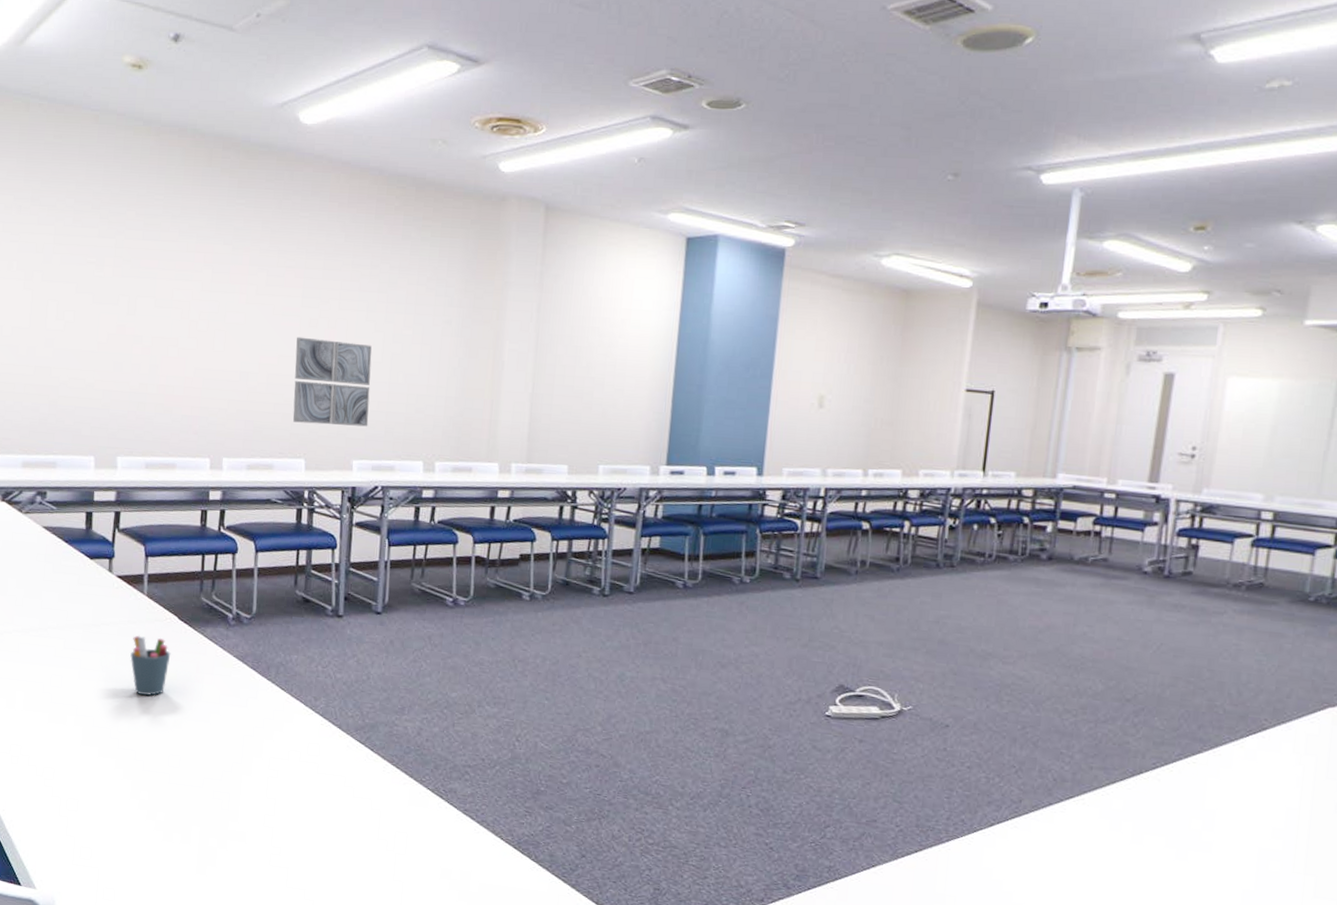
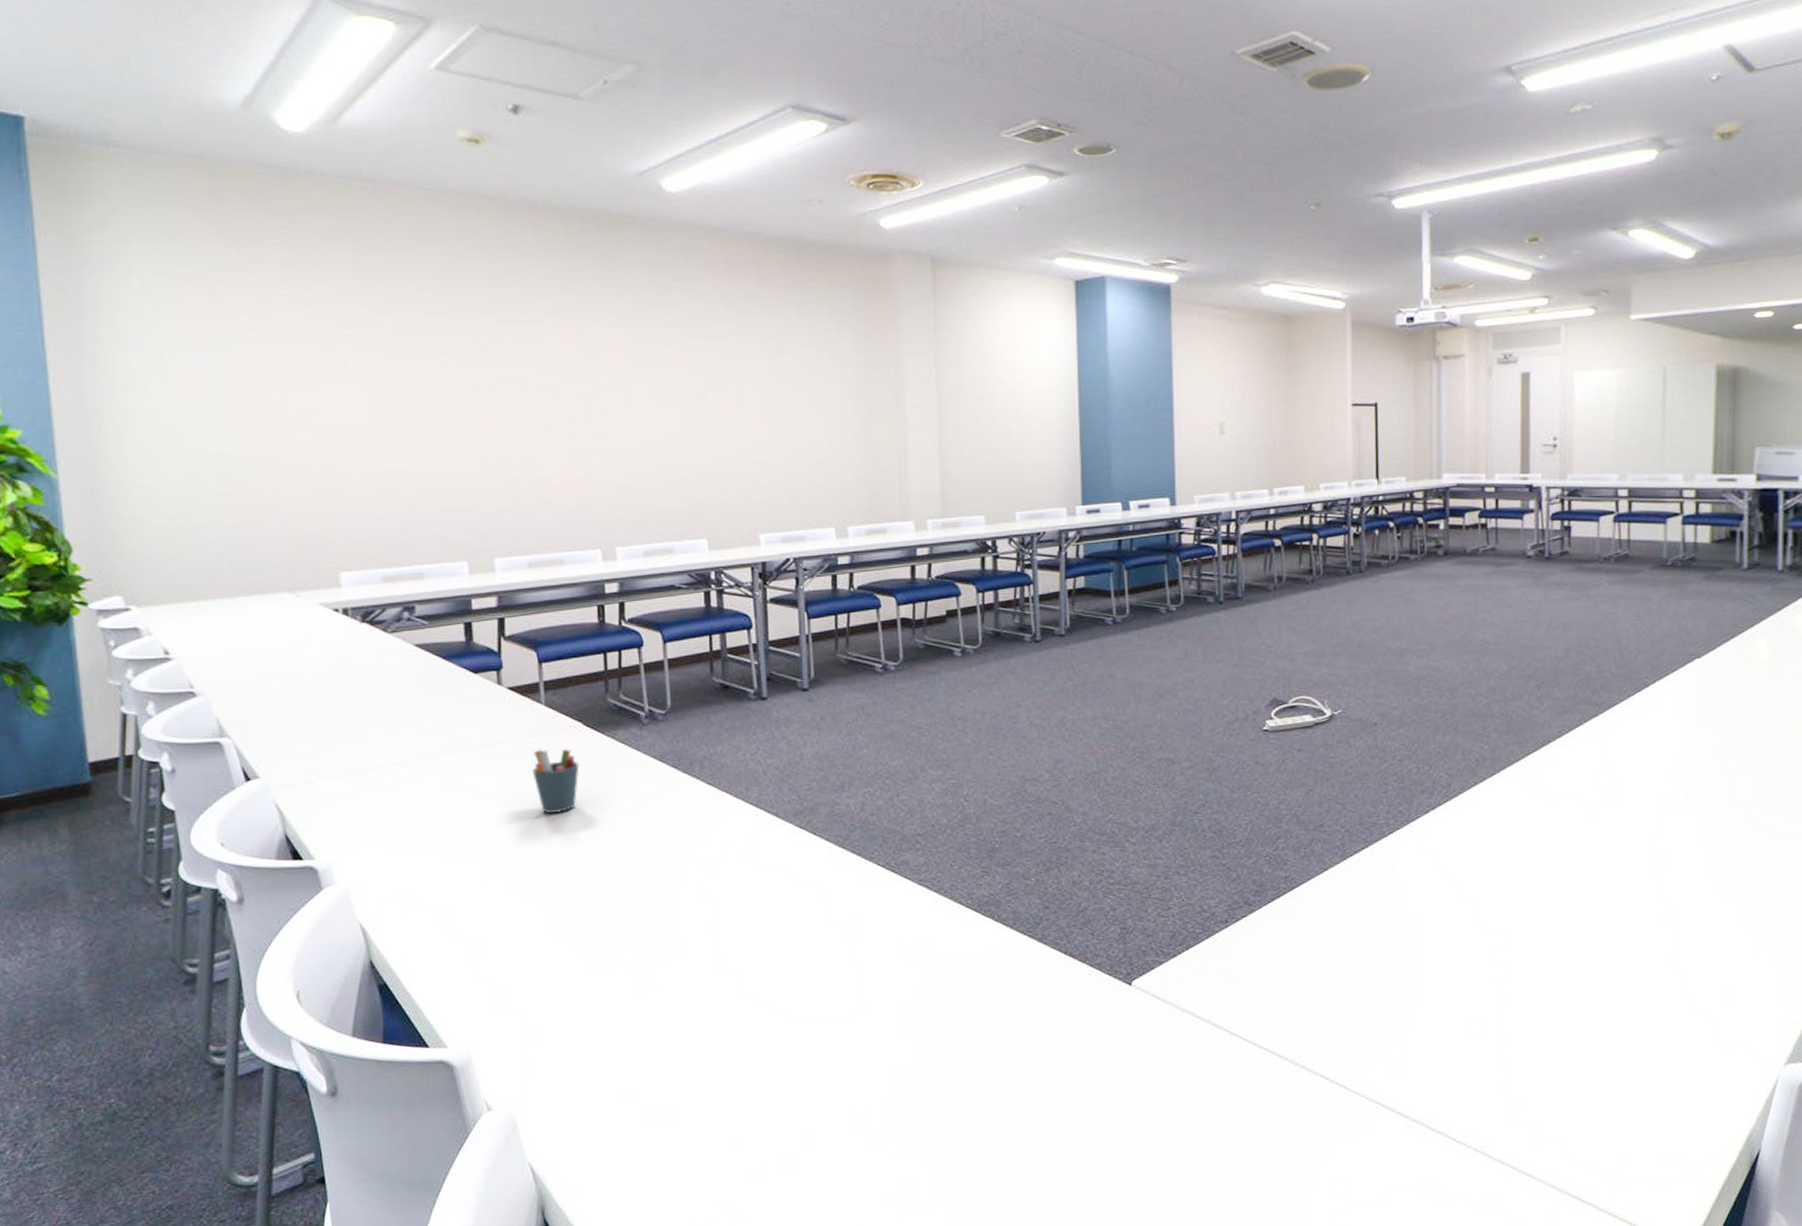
wall art: present [292,336,372,427] -> none [683,412,772,502]

